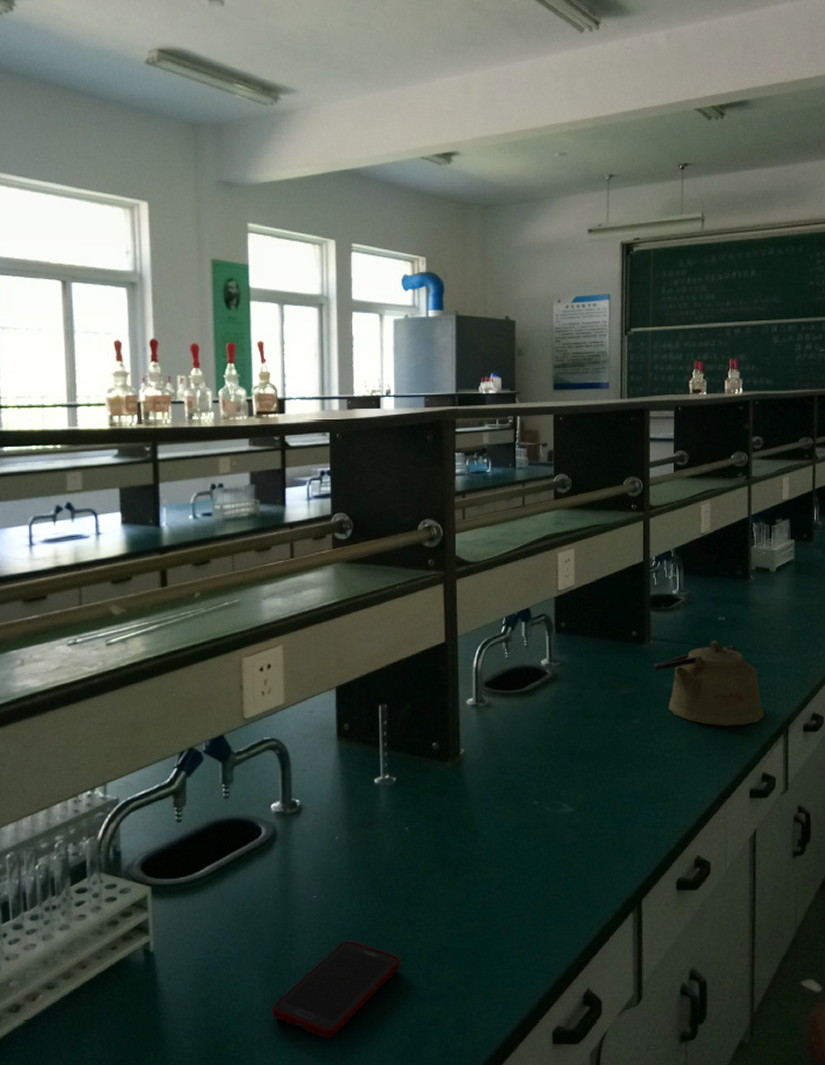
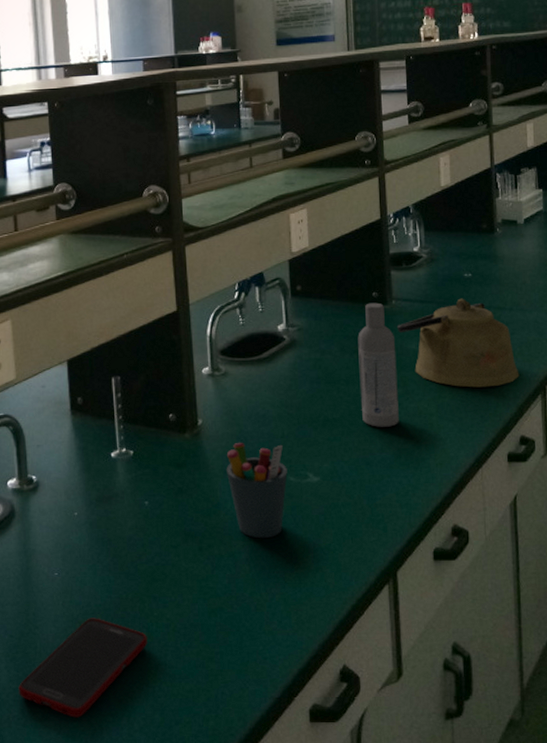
pen holder: none [486,773,543,866] -> present [227,443,288,539]
bottle: none [616,641,652,761] -> present [358,302,399,427]

